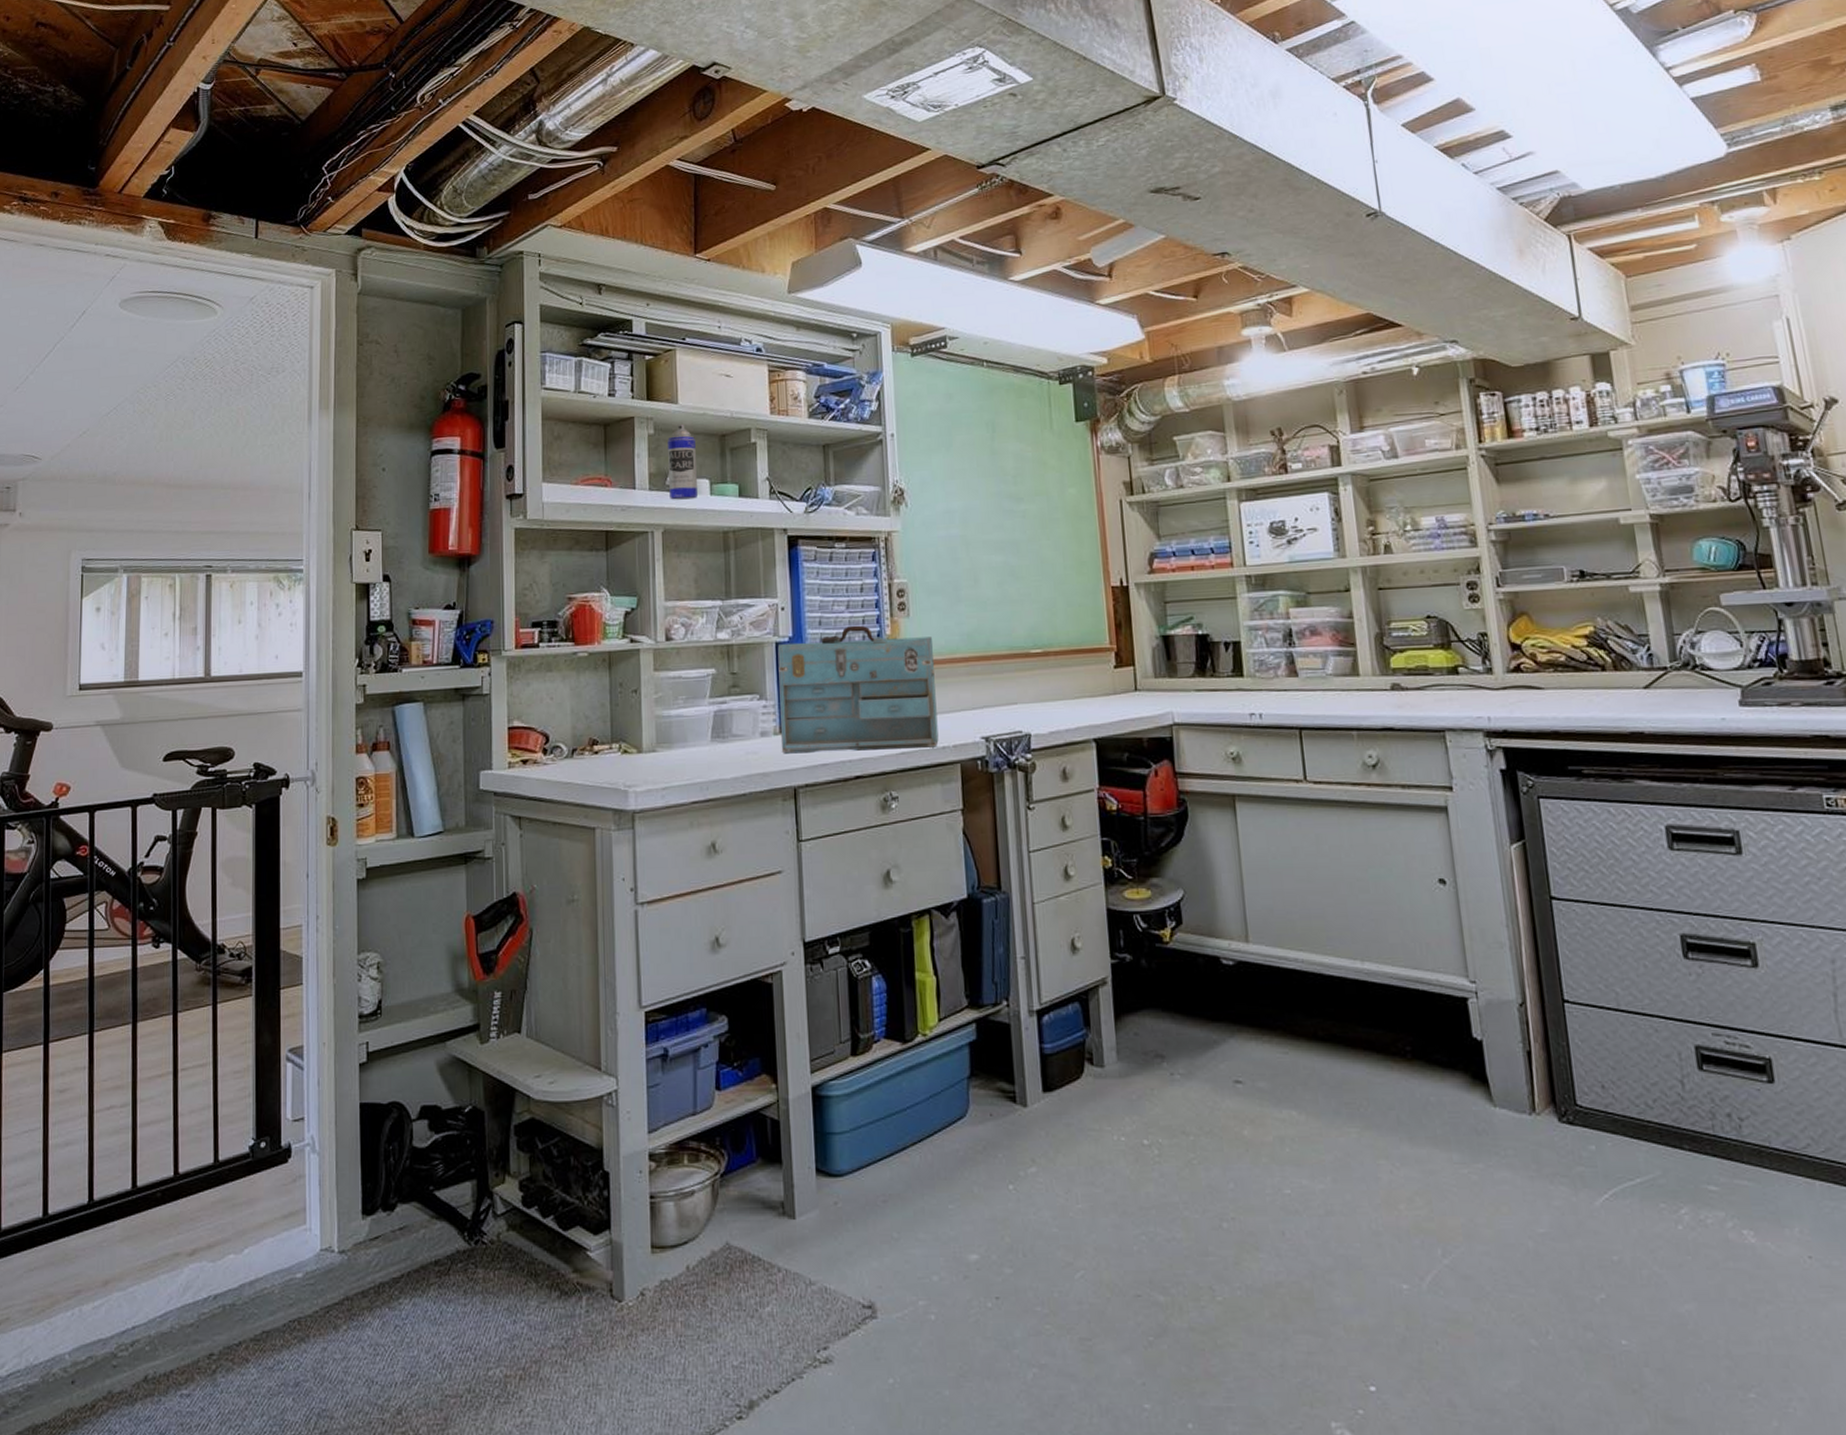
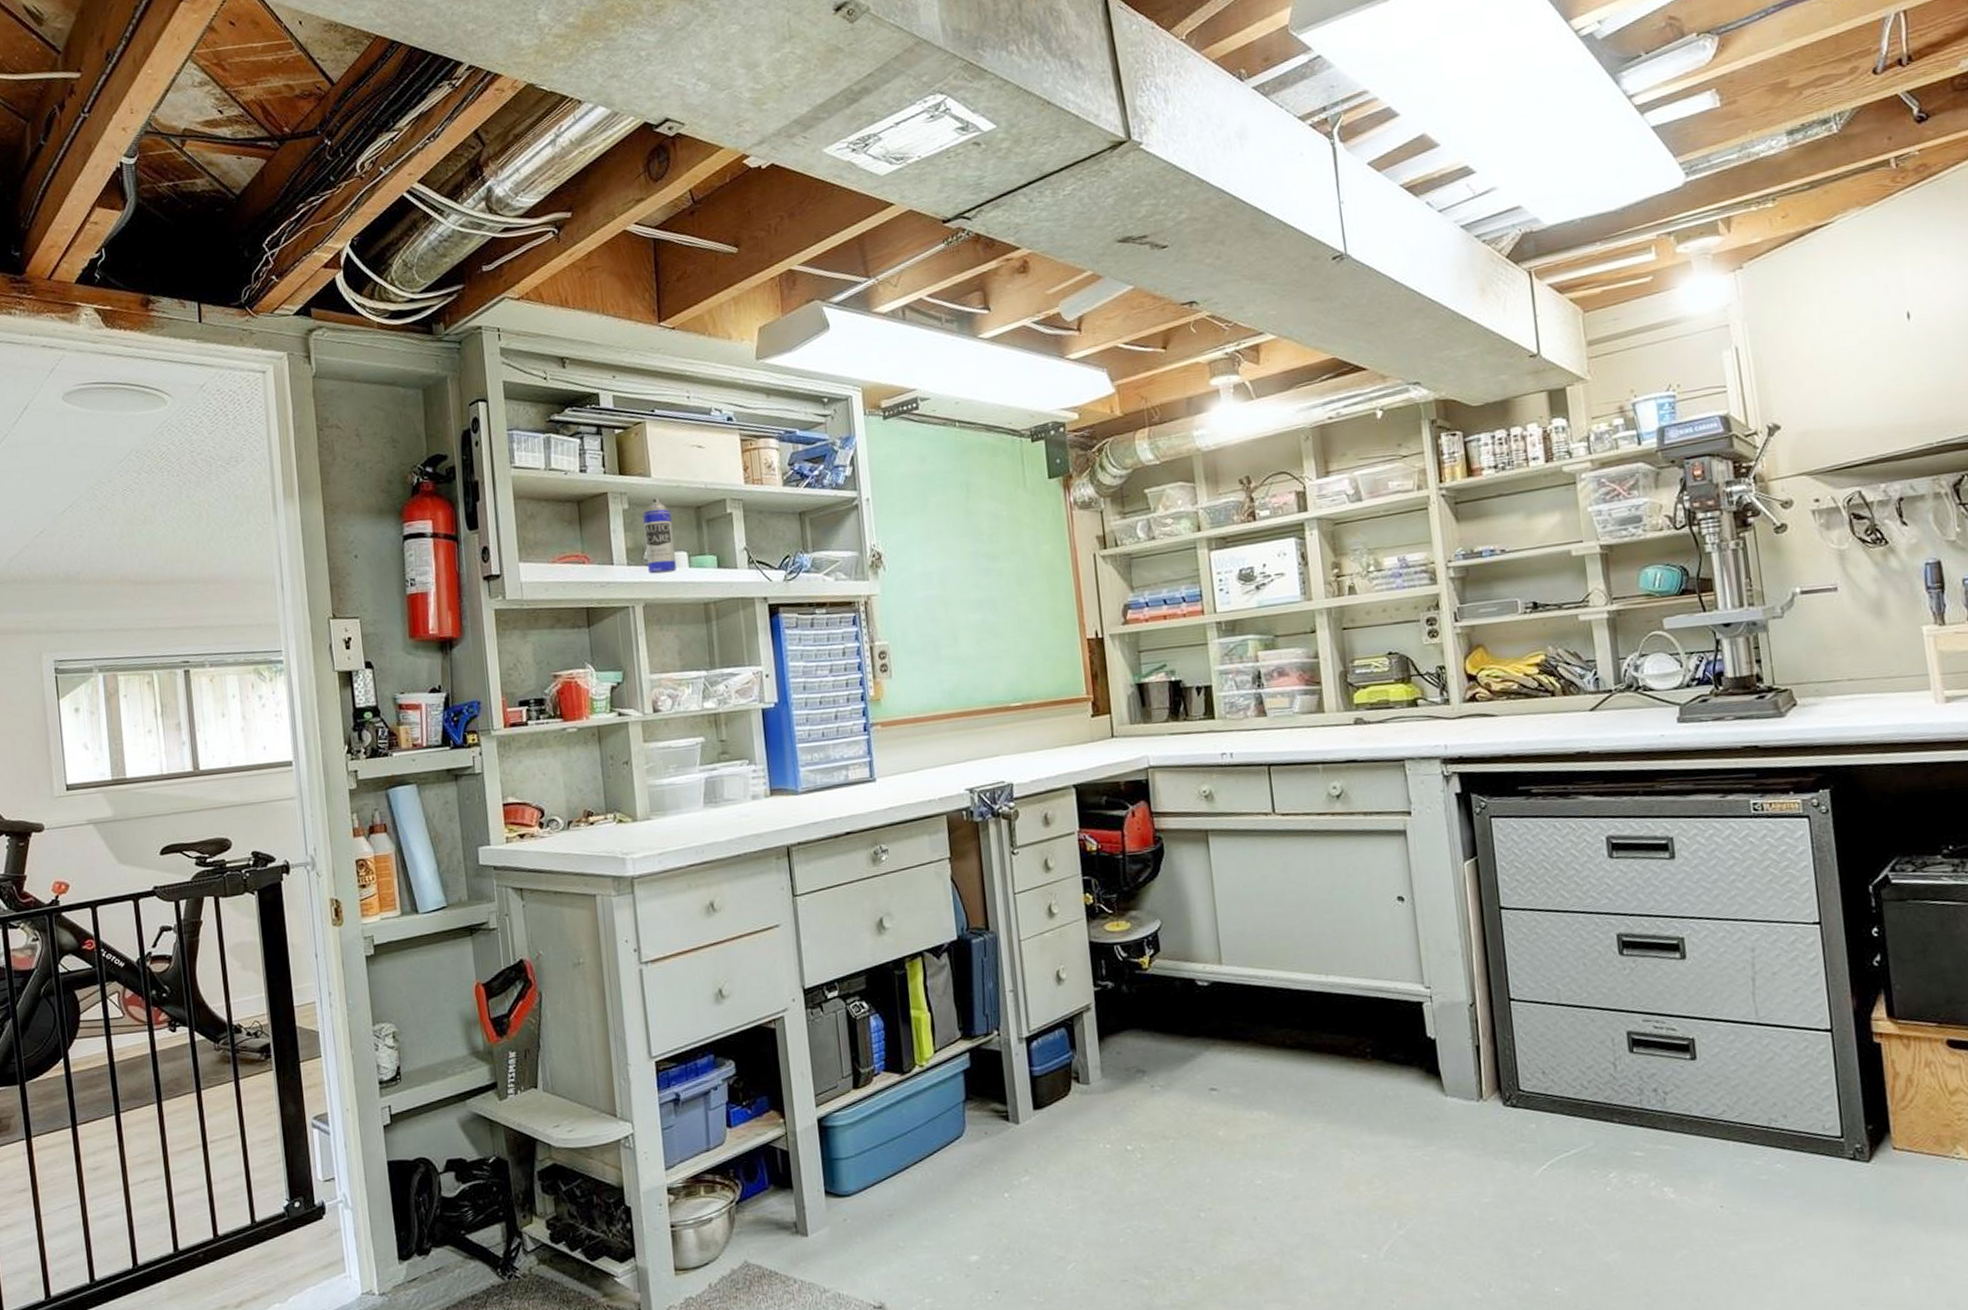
toolbox: present [777,625,939,753] -> none [763,688,925,814]

